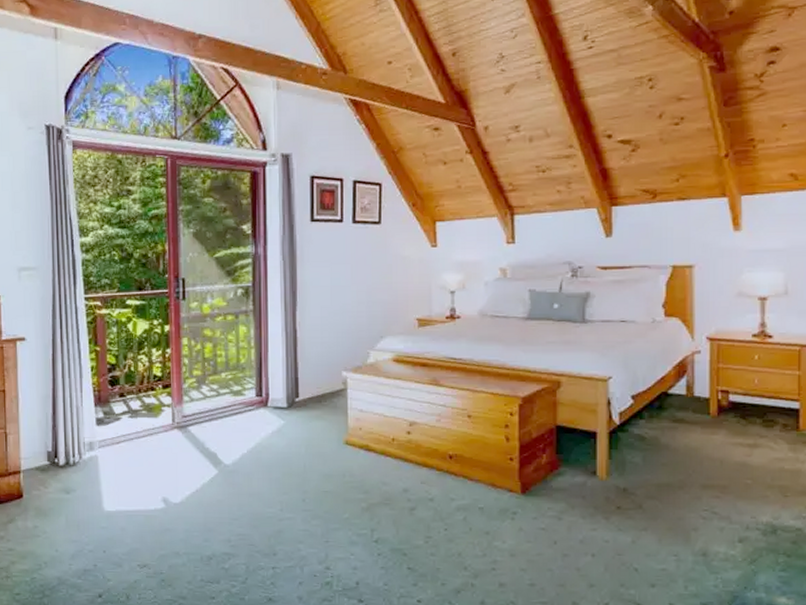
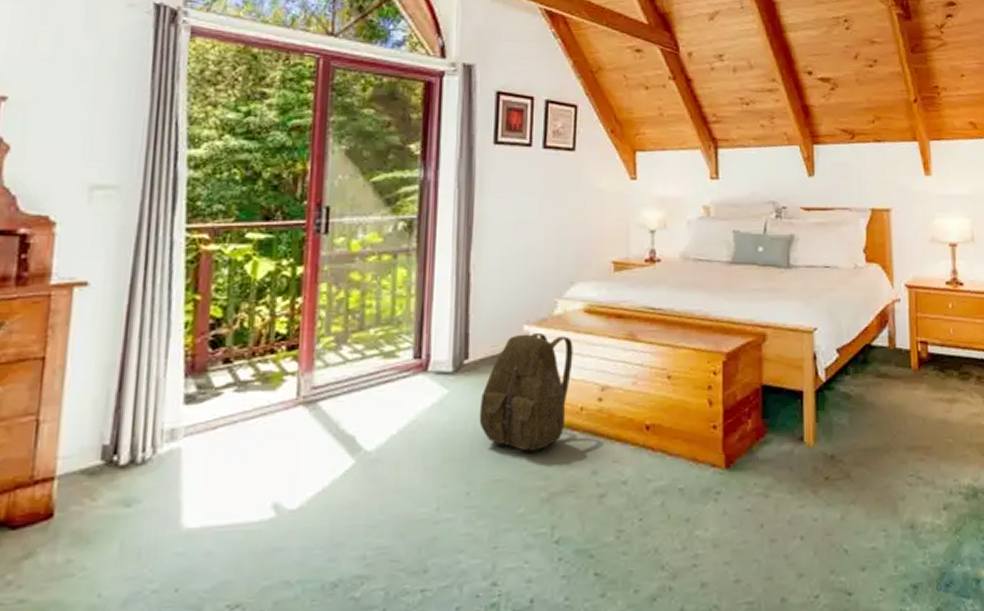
backpack: none [309,377,385,471] -> present [479,332,573,451]

